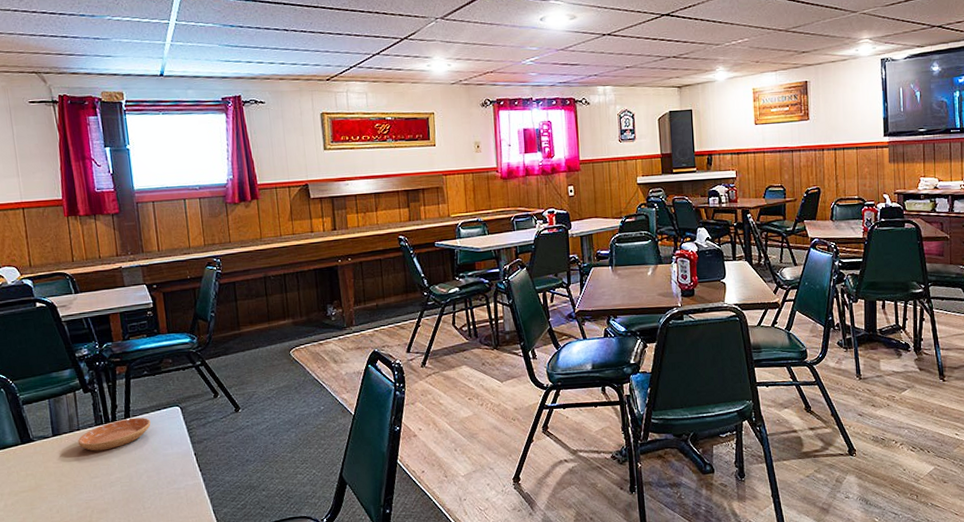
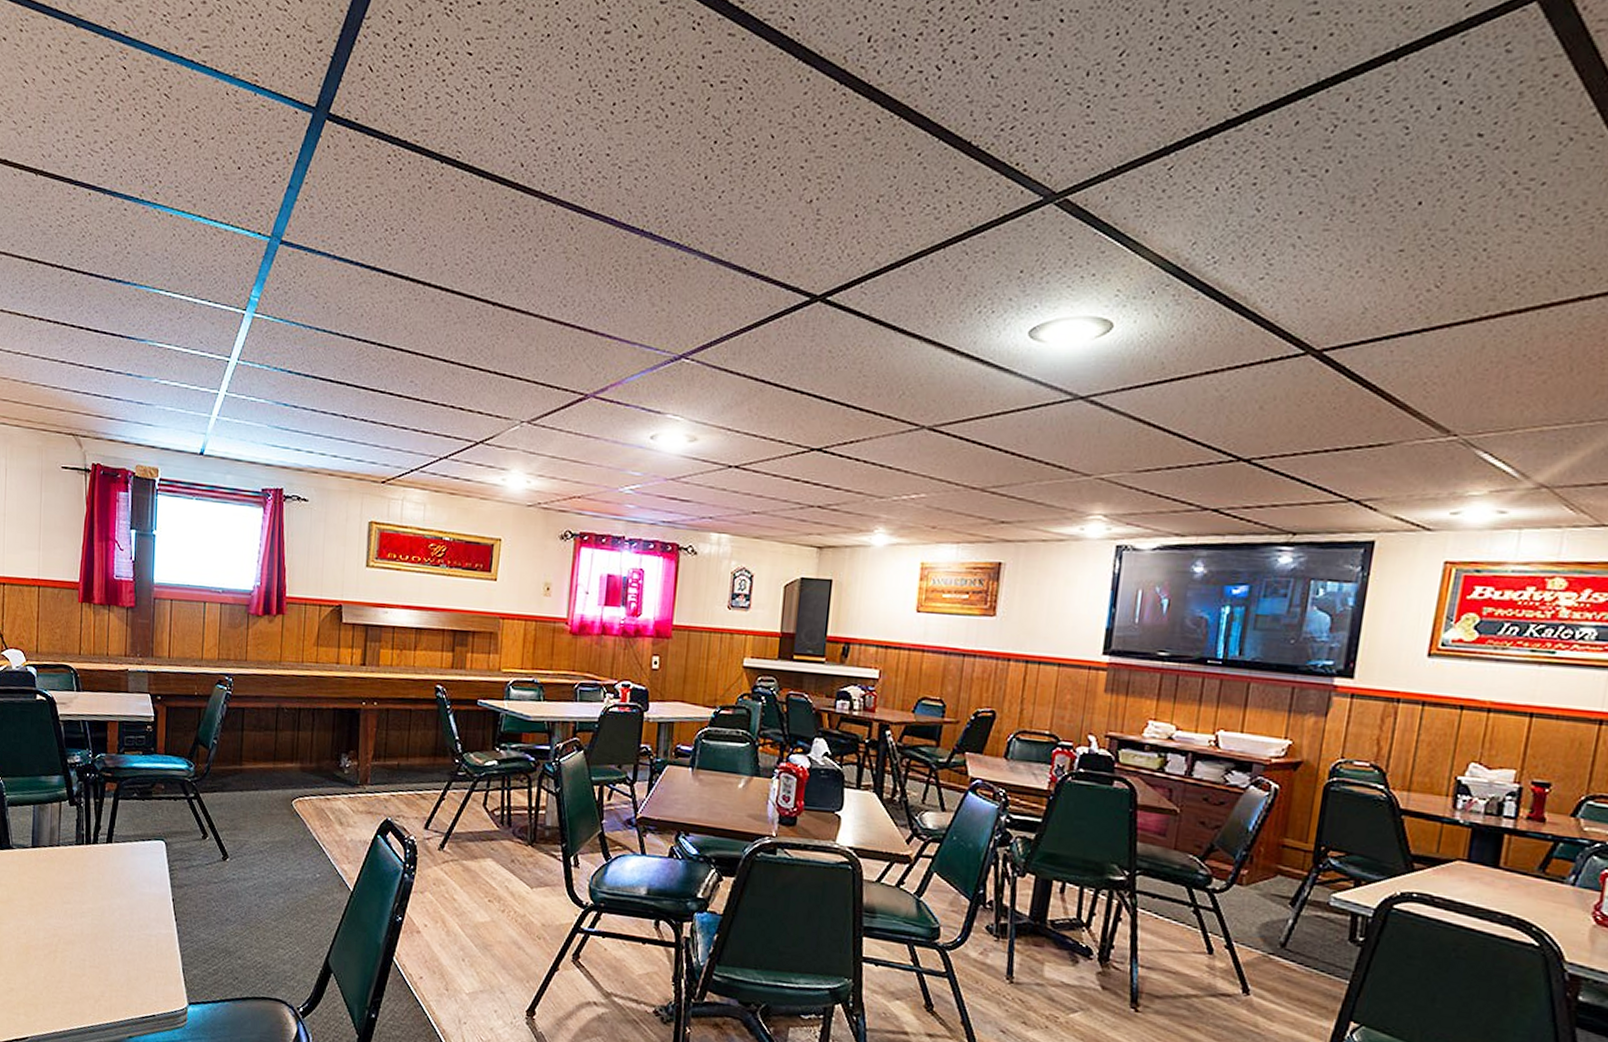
saucer: present [77,417,151,451] -> none [55,843,132,875]

